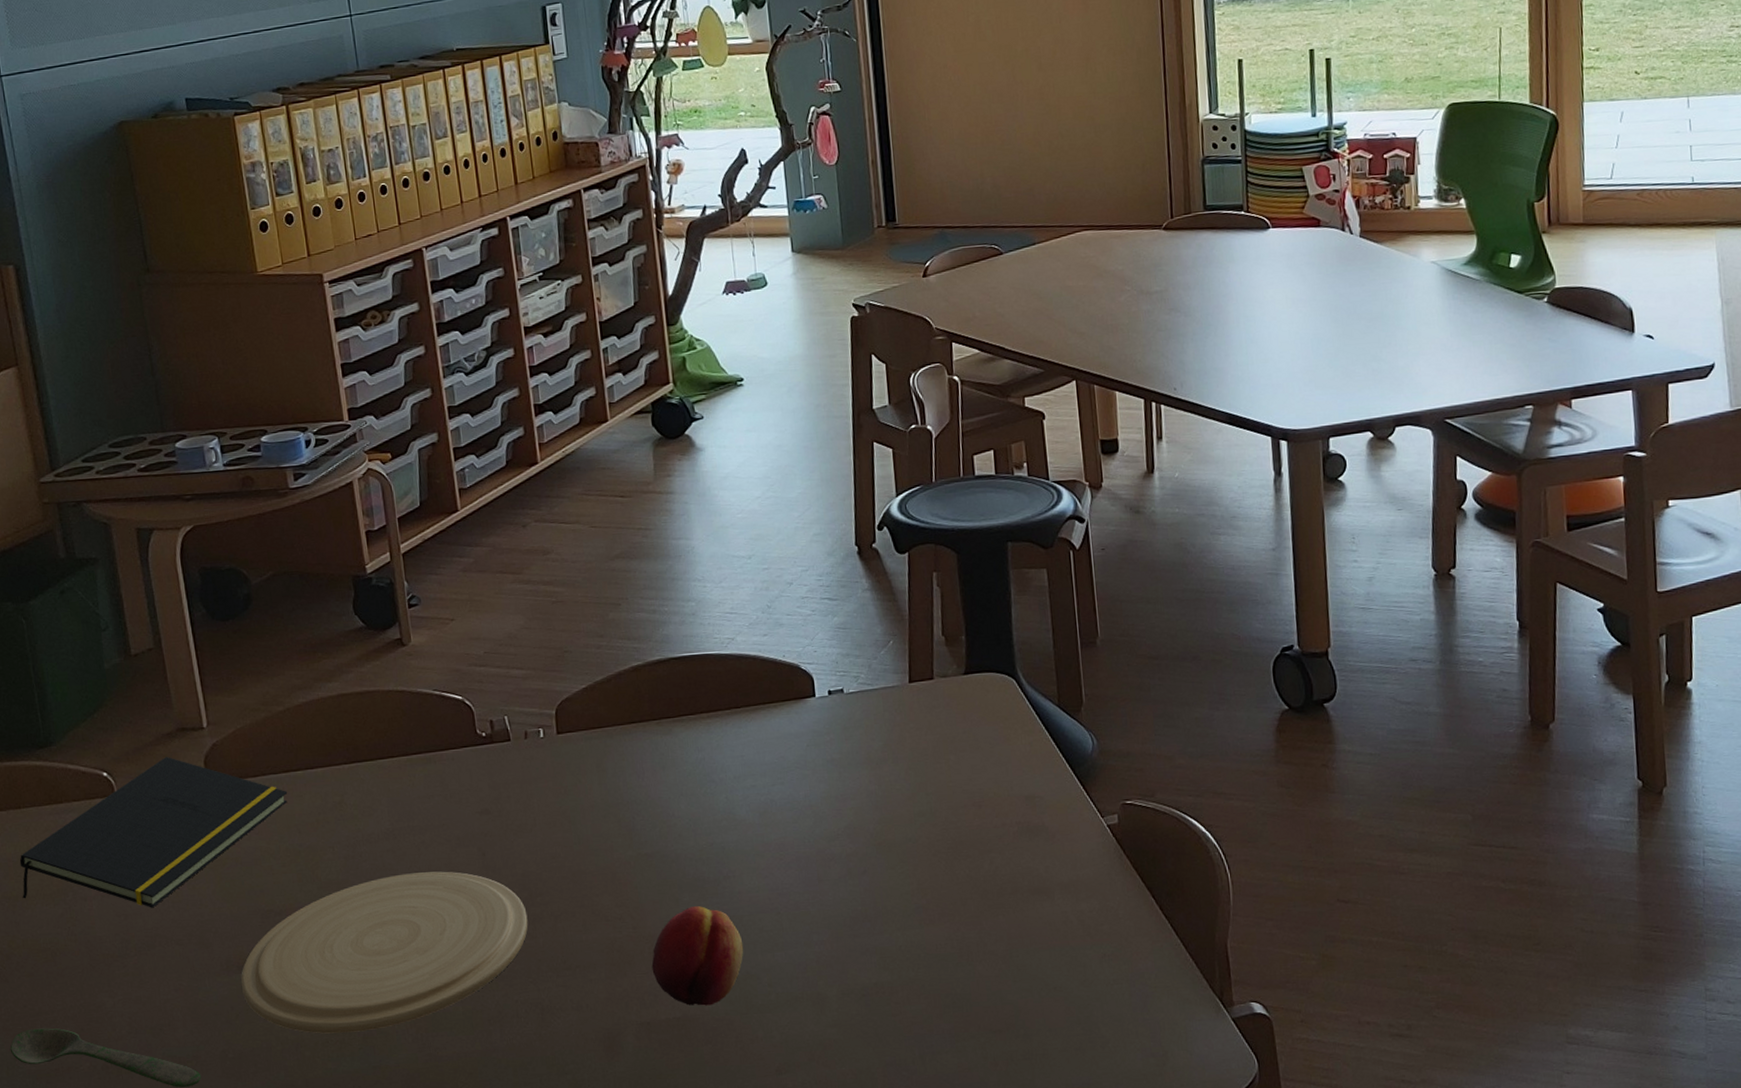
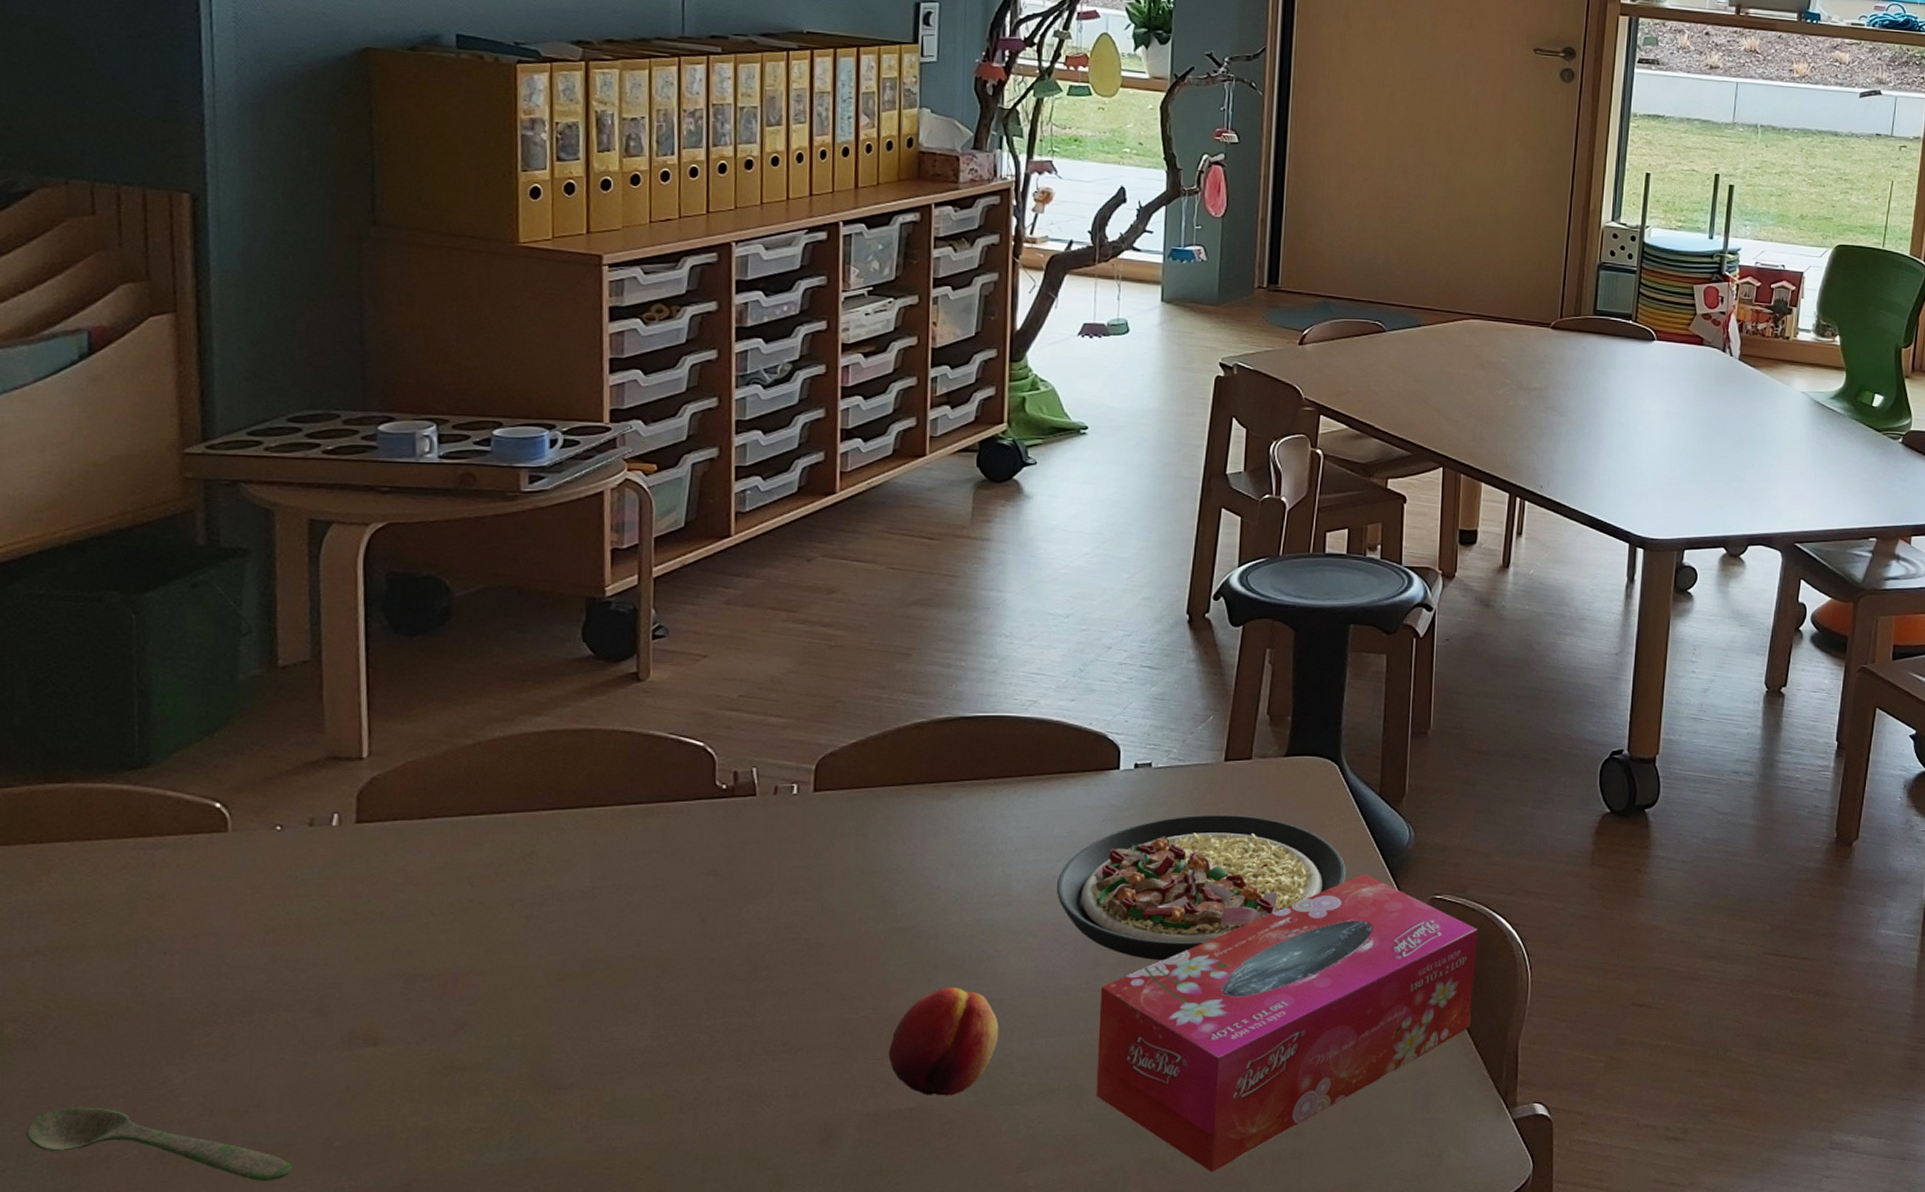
notepad: present [19,757,288,908] -> none [75,789,463,967]
plate: present [241,871,528,1034] -> none [365,937,747,1120]
plate: none [774,733,1037,875] -> present [1056,814,1346,961]
tissue box: none [827,782,1177,1074] -> present [1096,873,1479,1173]

